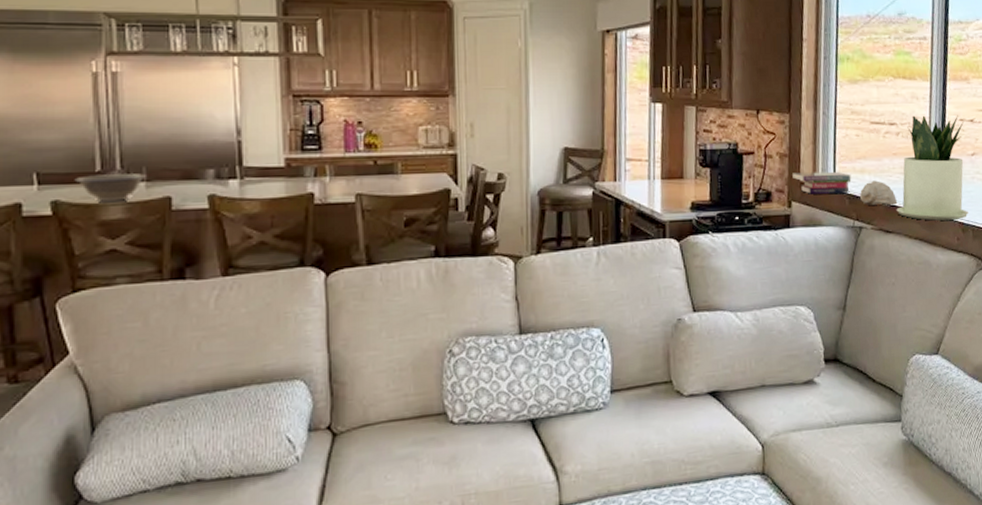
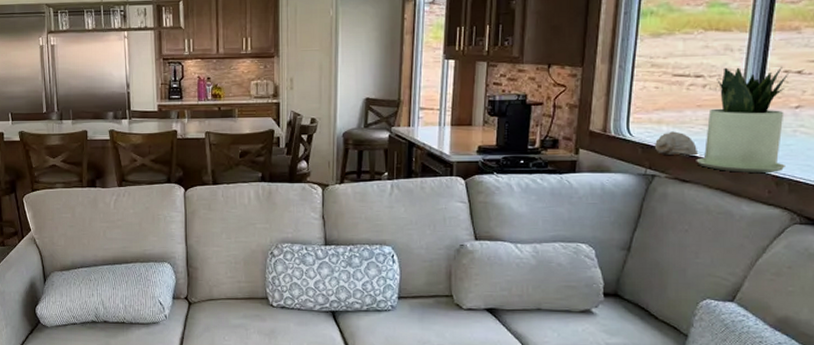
bowl: present [74,173,148,202] -> none [31,114,73,133]
books: present [792,171,852,195] -> none [582,122,646,144]

